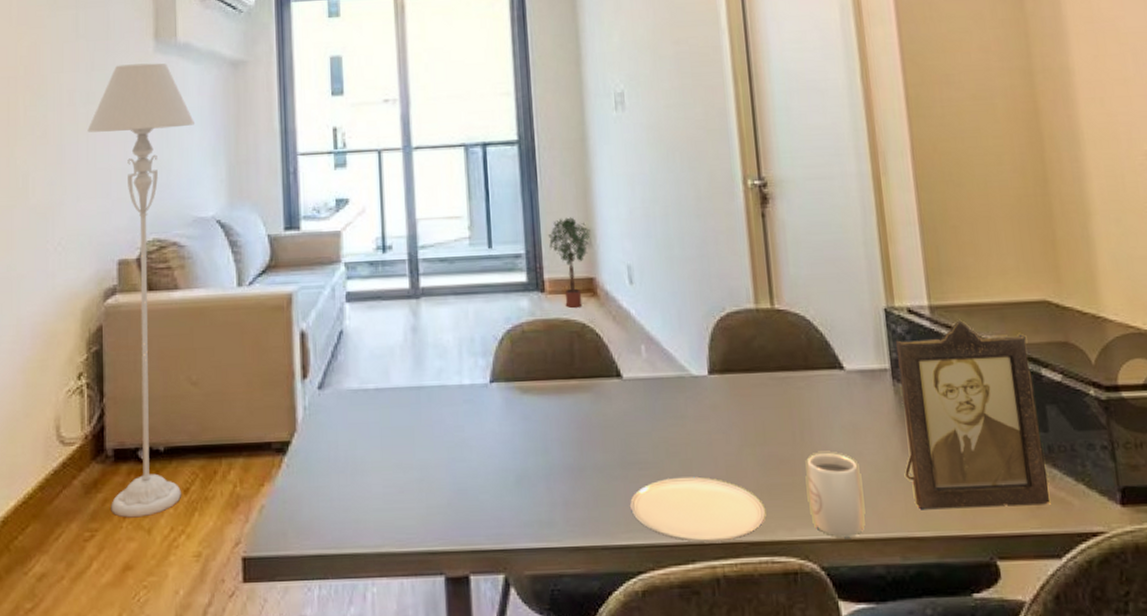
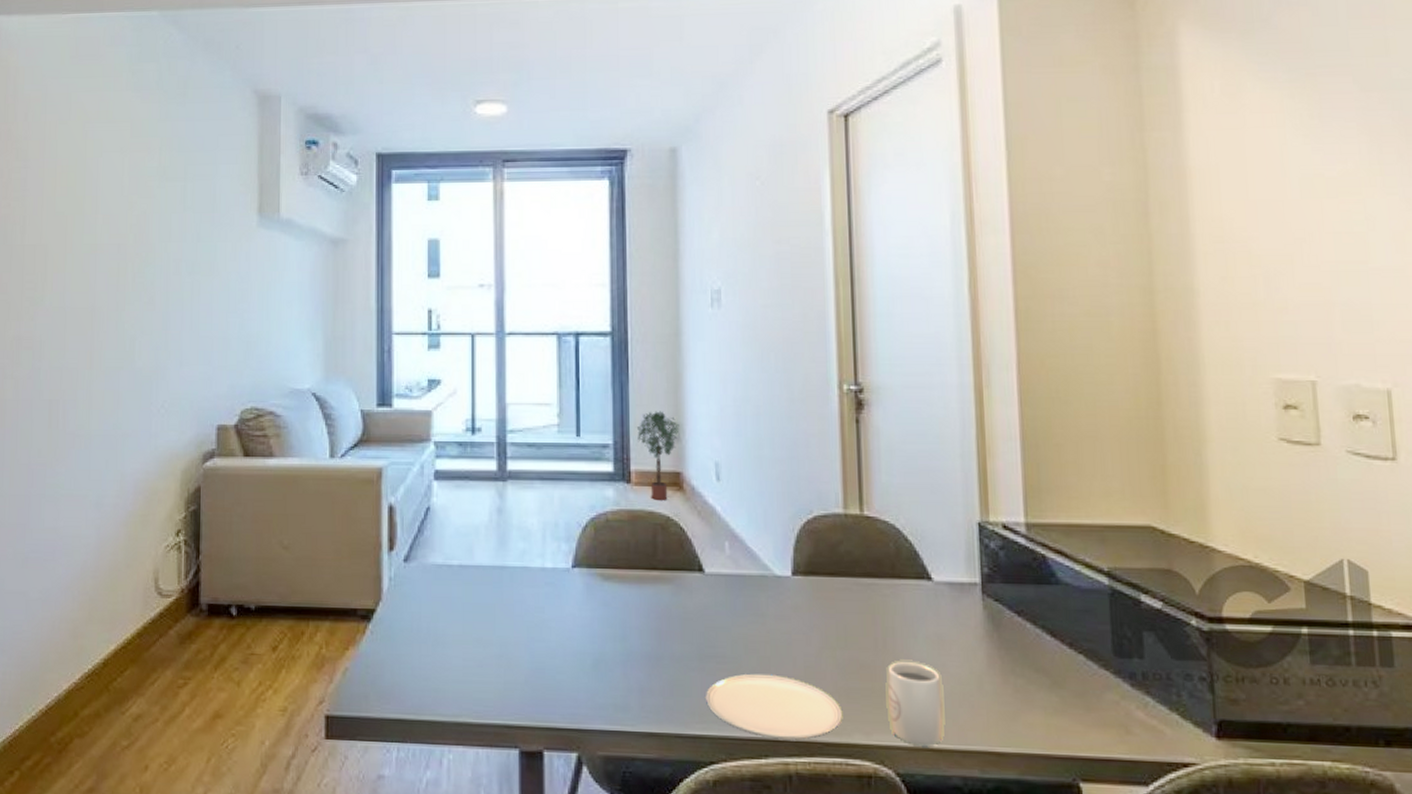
floor lamp: present [87,63,194,518] -> none [192,237,294,670]
photo frame: present [895,320,1051,509] -> none [987,540,1141,731]

